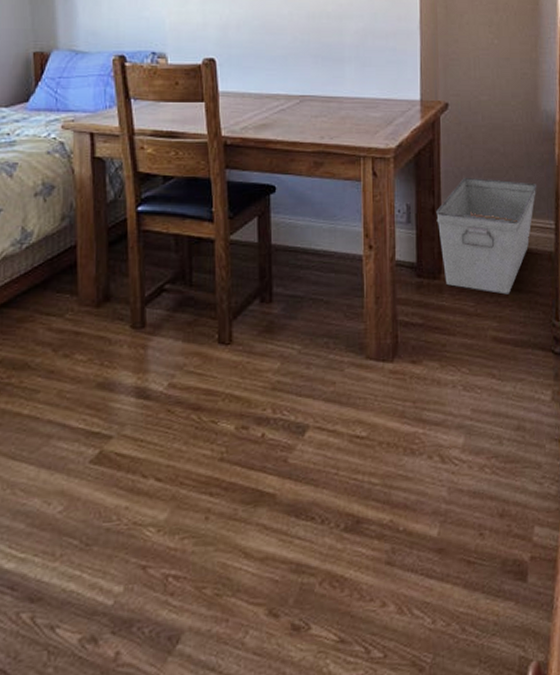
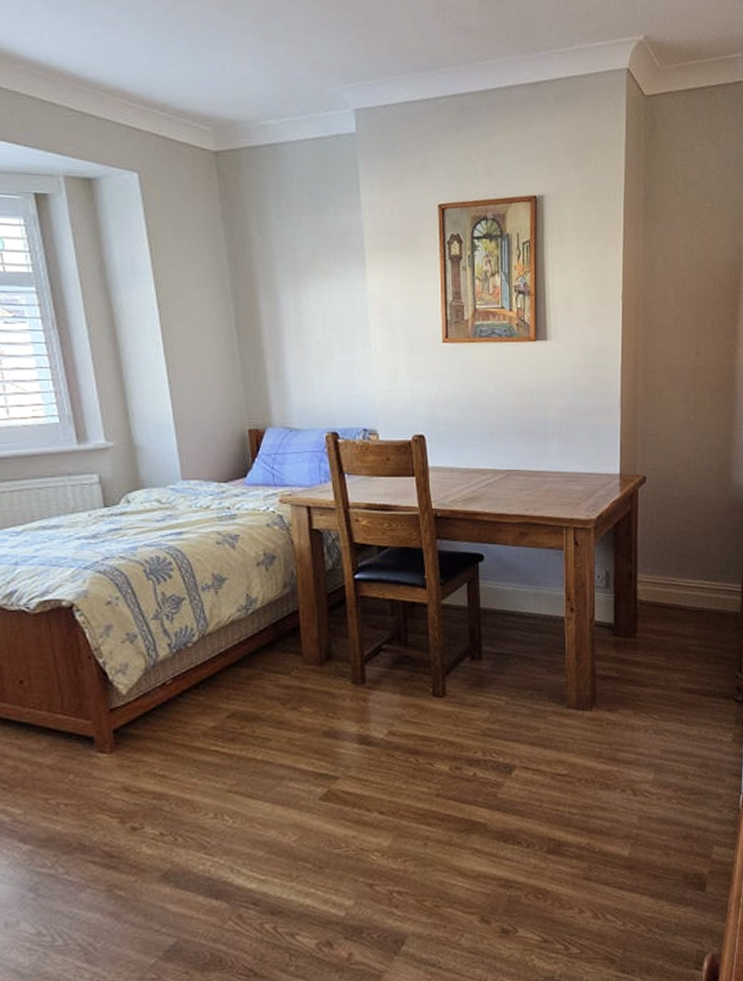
storage bin: present [436,177,537,295] -> none [633,545,727,651]

